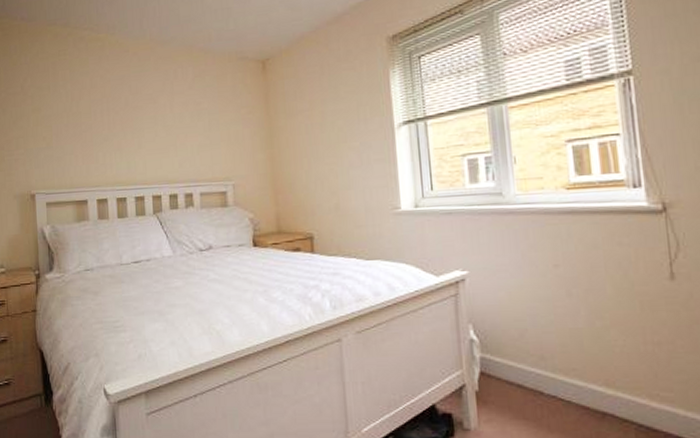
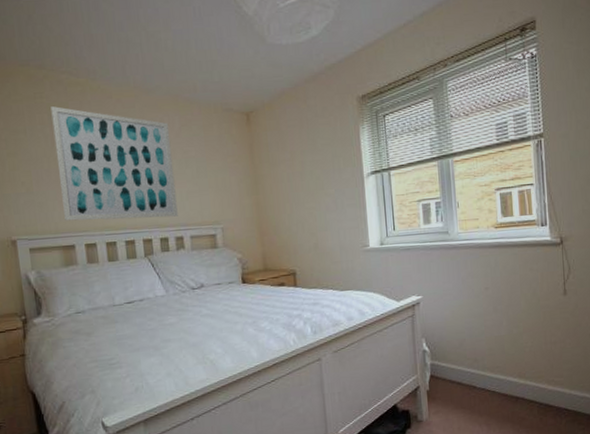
wall art: none [73,62,188,176] -> present [51,106,178,221]

